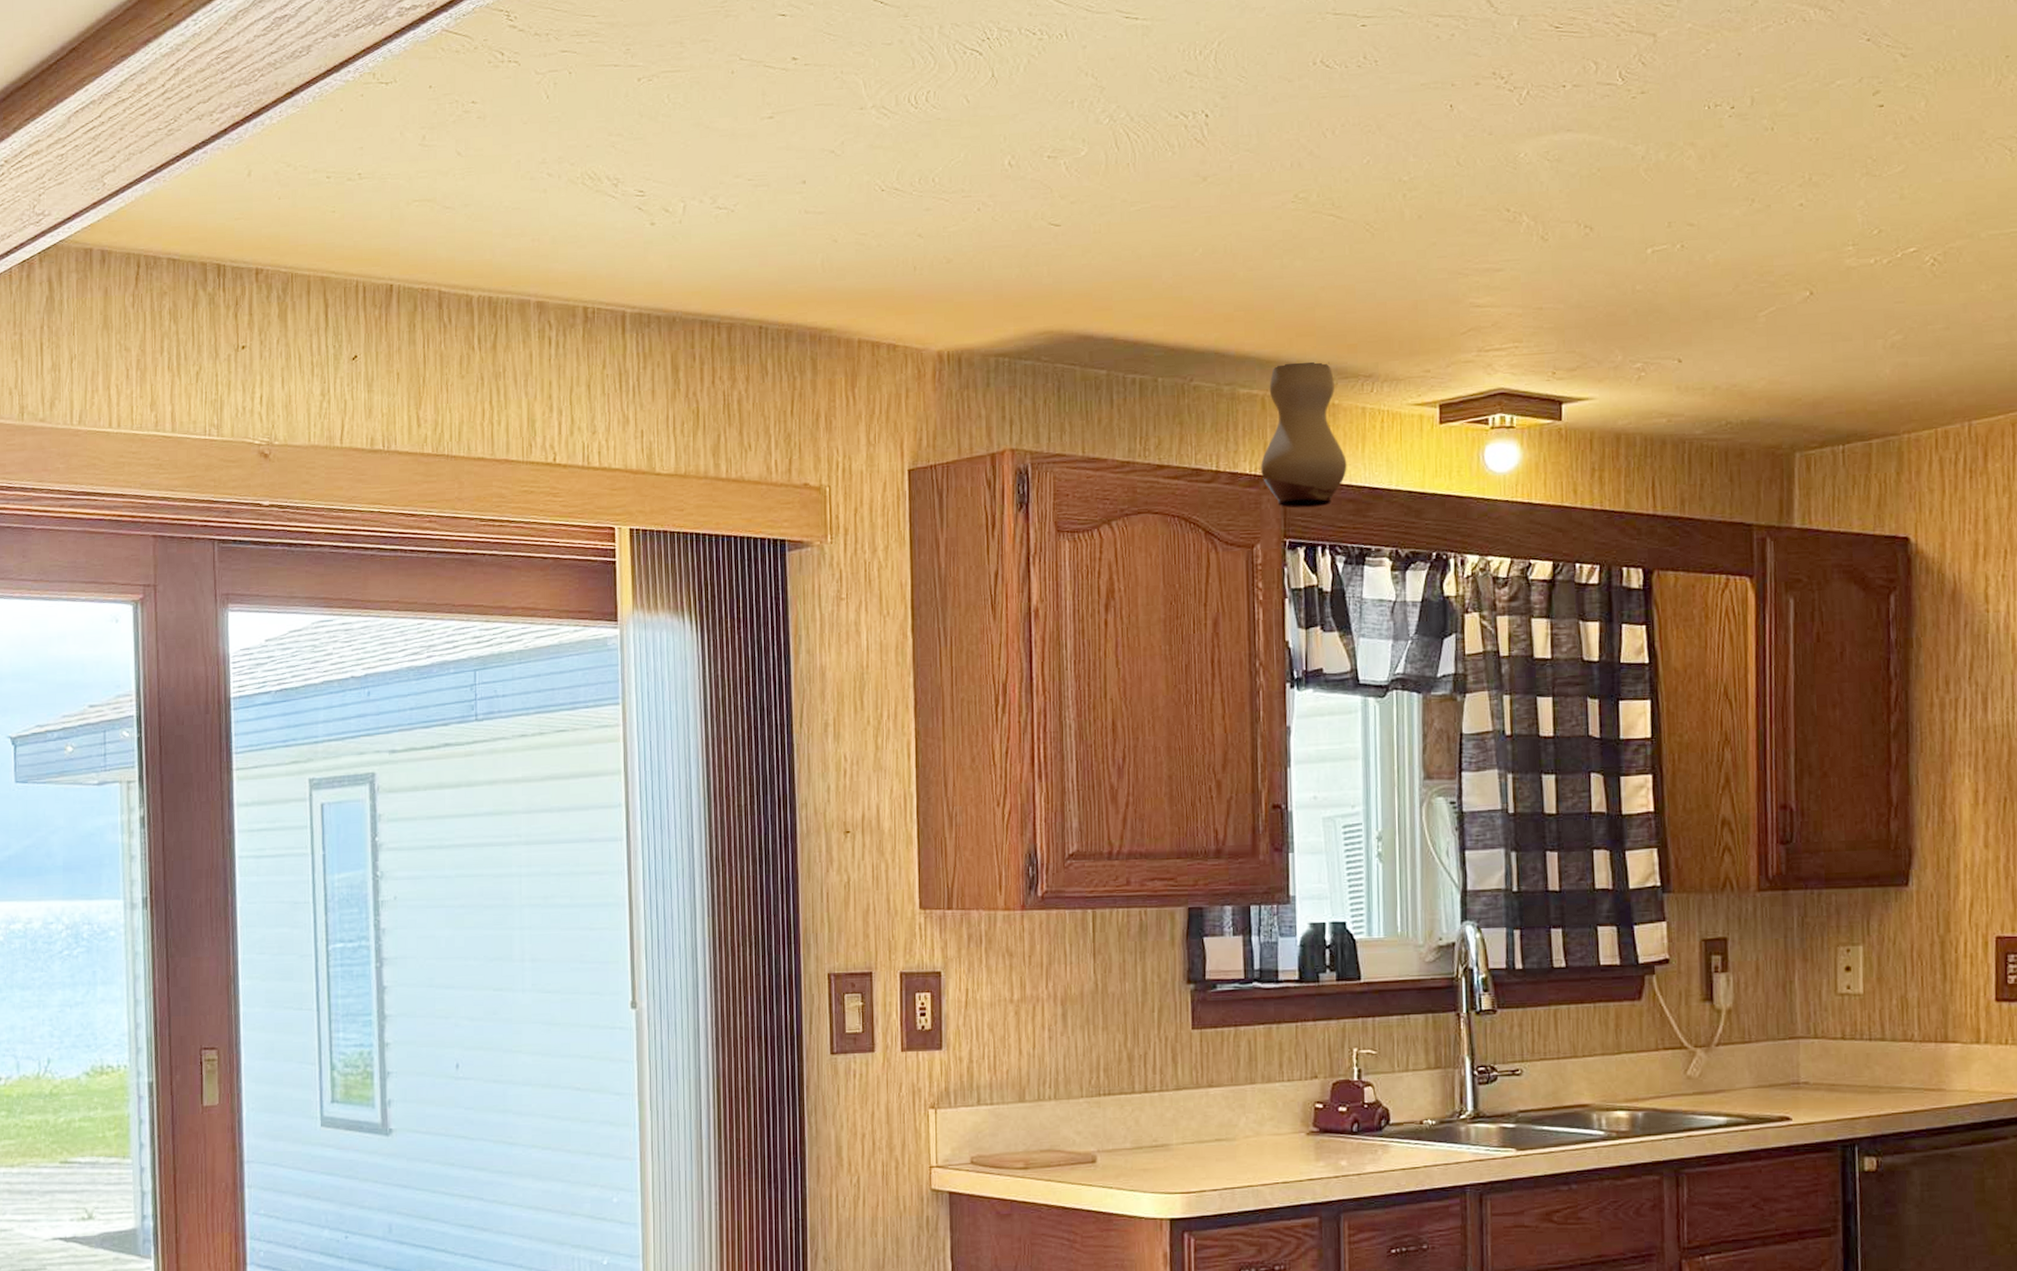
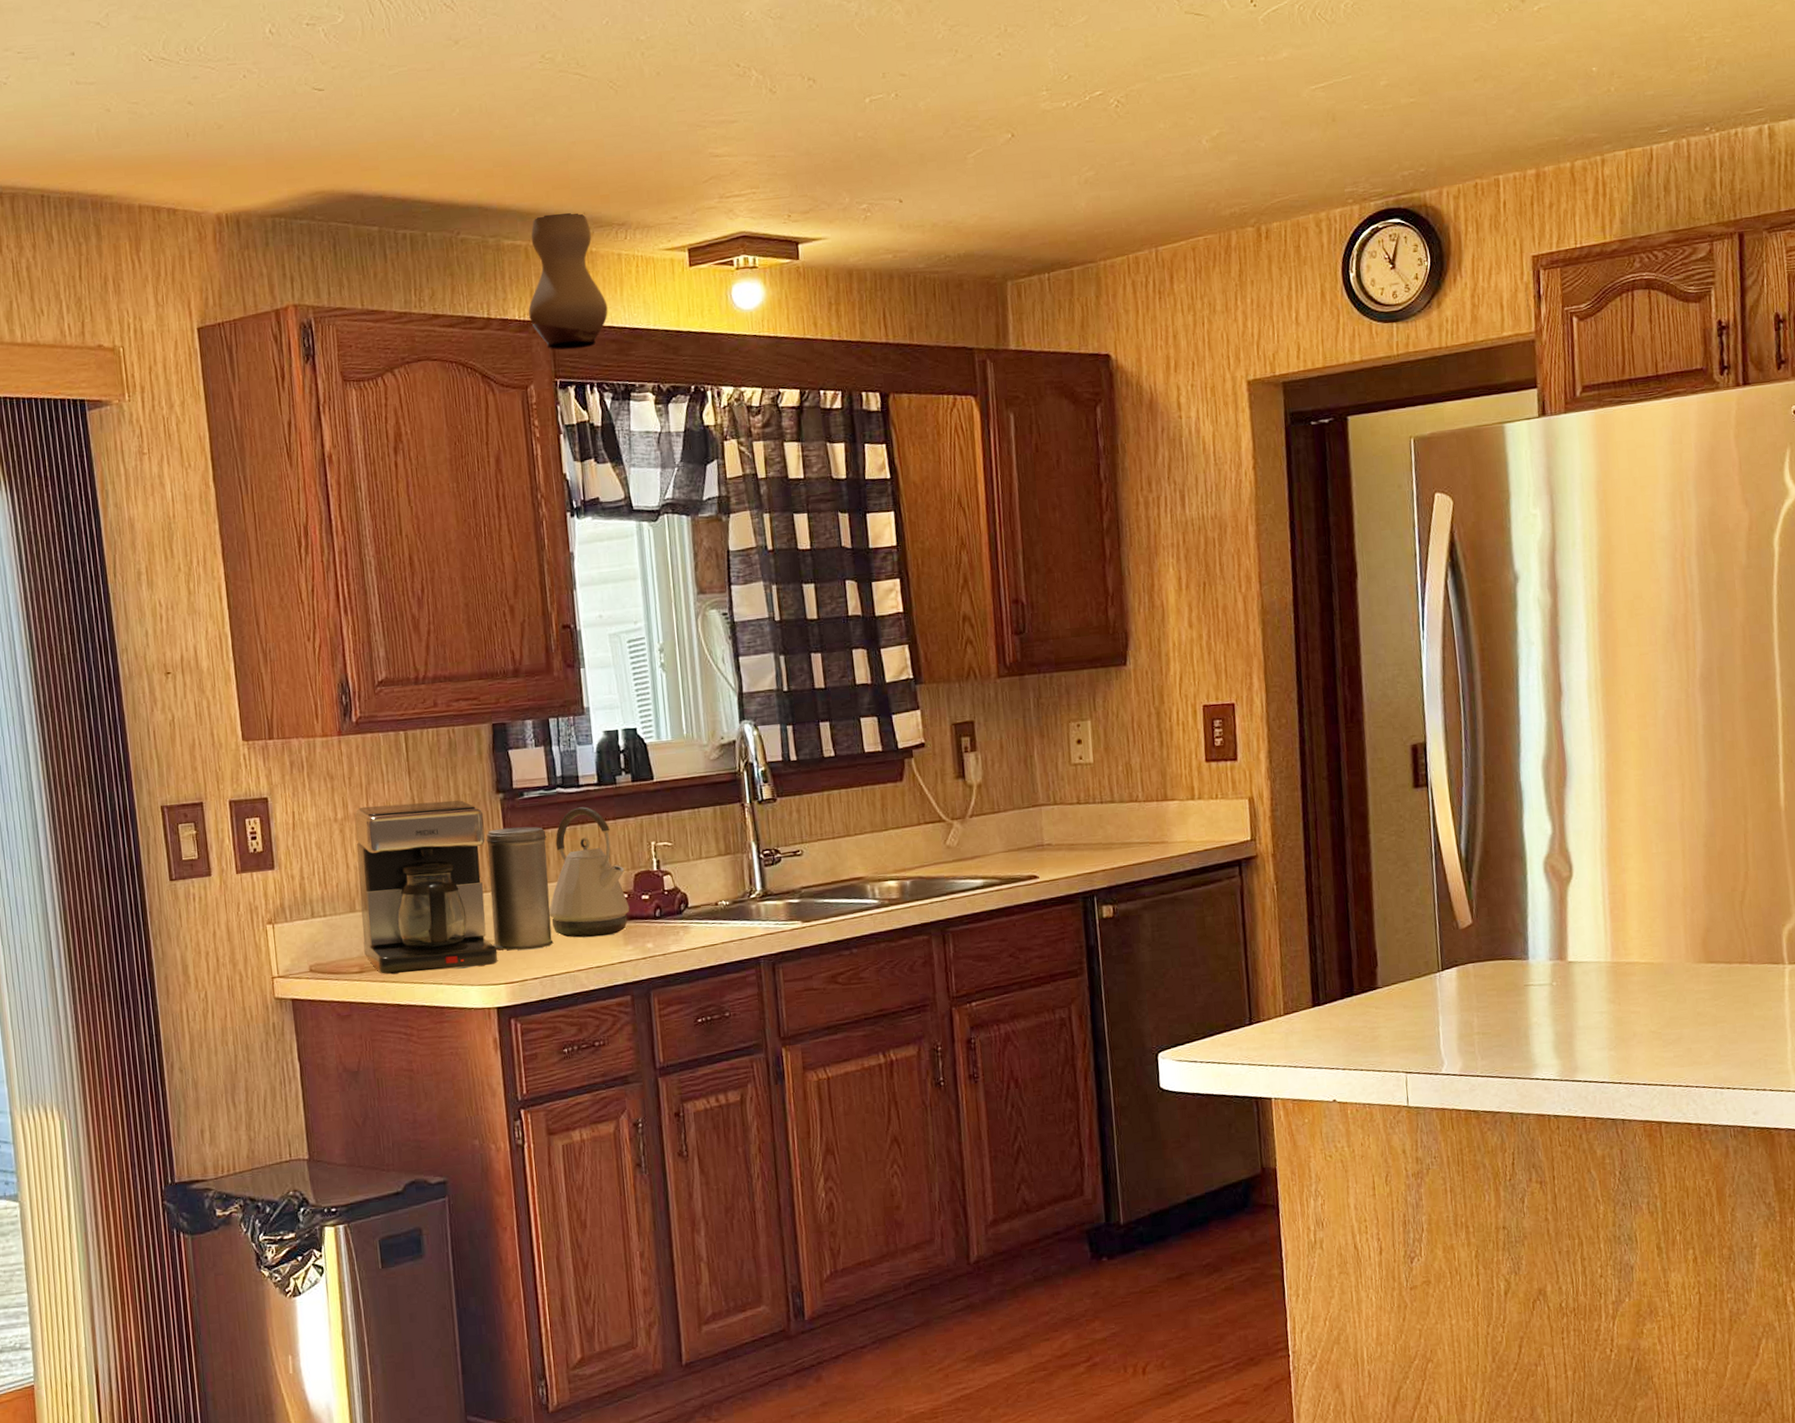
coffee maker: none [1030,988,1175,1174] -> present [354,800,498,975]
canister: none [1170,1021,1238,1157] -> present [485,826,554,951]
kettle: none [1235,1005,1324,1149] -> present [549,807,630,938]

